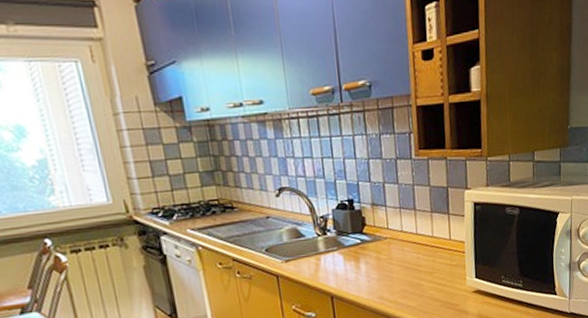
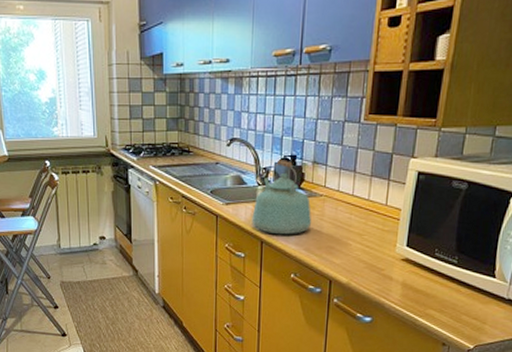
kettle: none [316,205,381,287] -> present [251,159,312,235]

